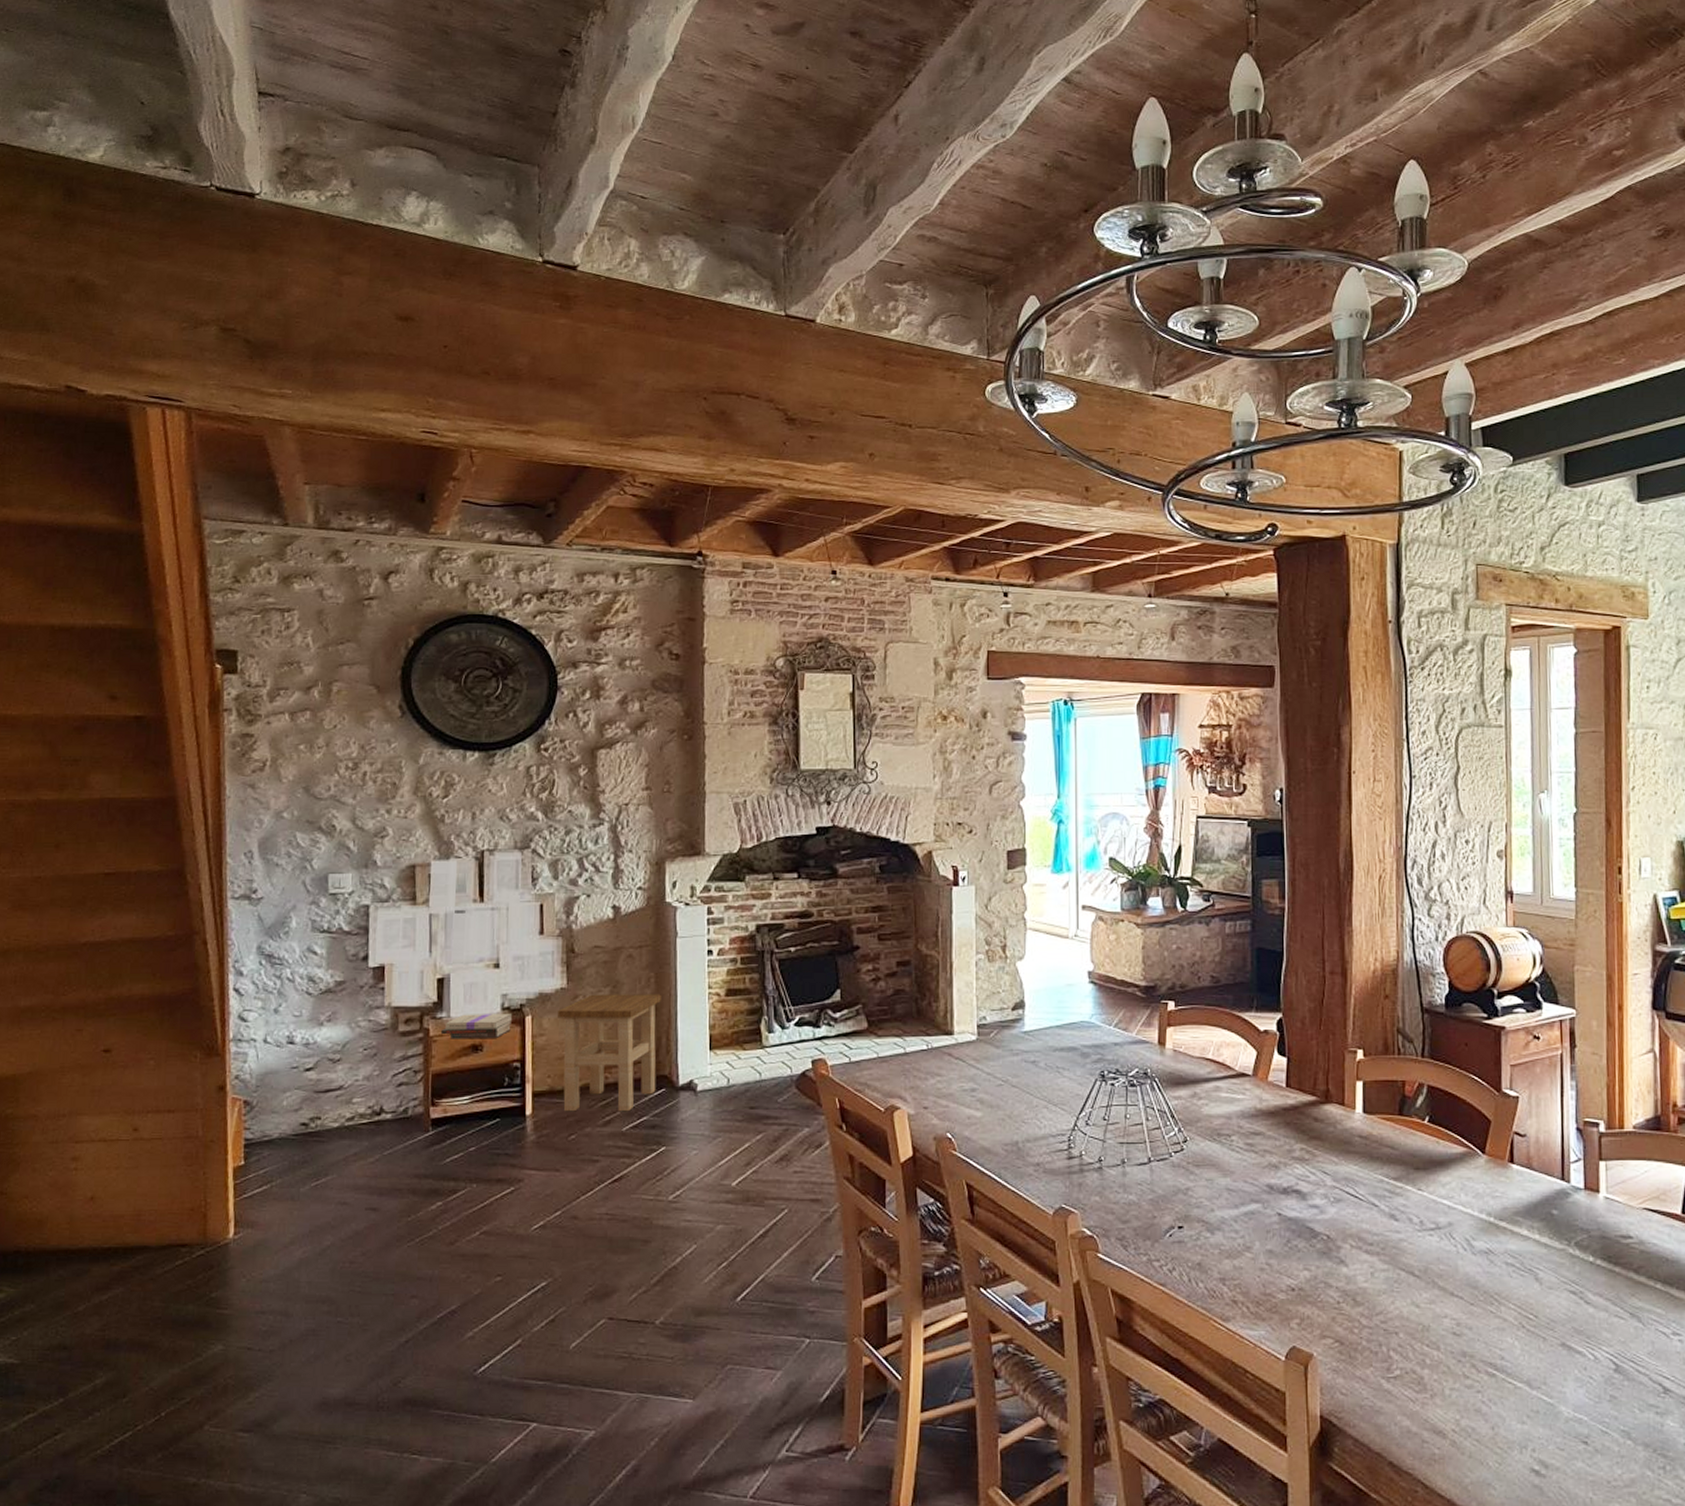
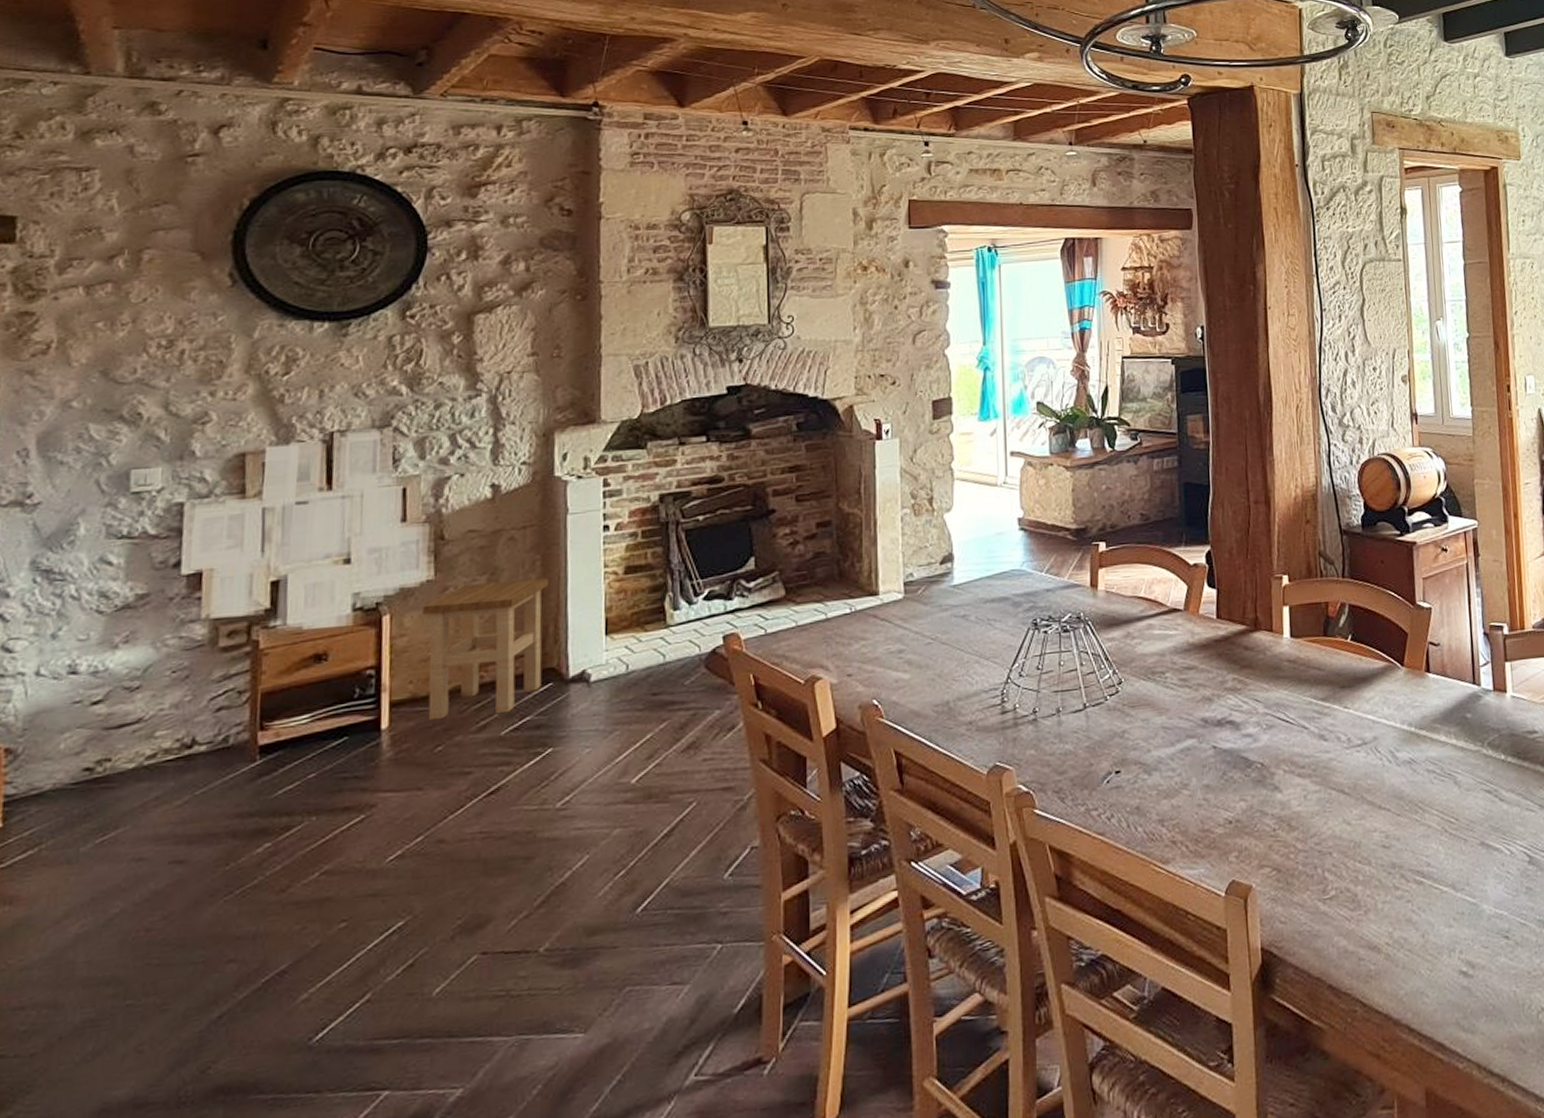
books: present [441,1014,513,1039] -> none [274,614,367,650]

